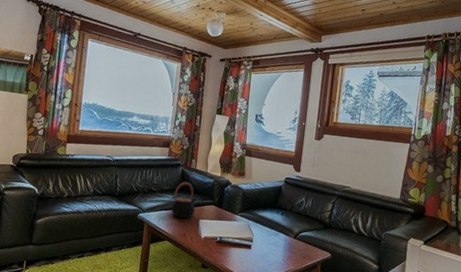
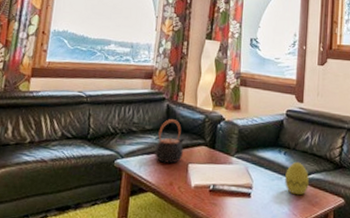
decorative egg: none [280,221,302,249] -> present [285,161,309,196]

